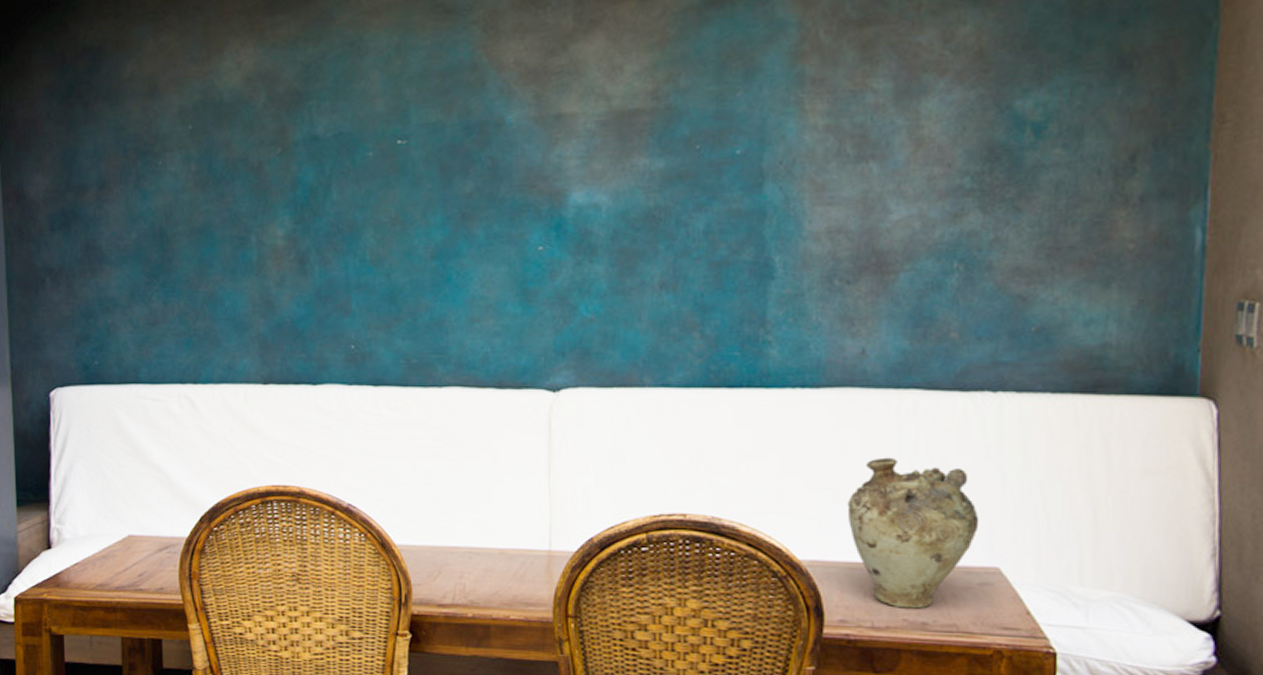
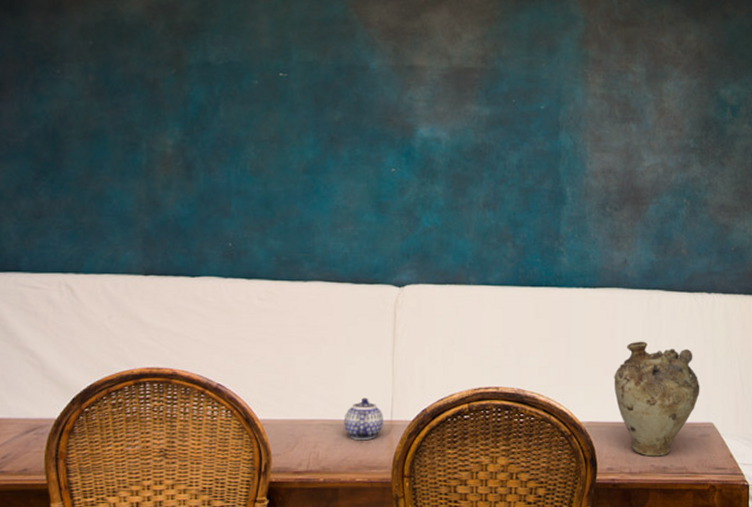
teapot: none [492,523,540,573] -> present [343,397,383,441]

